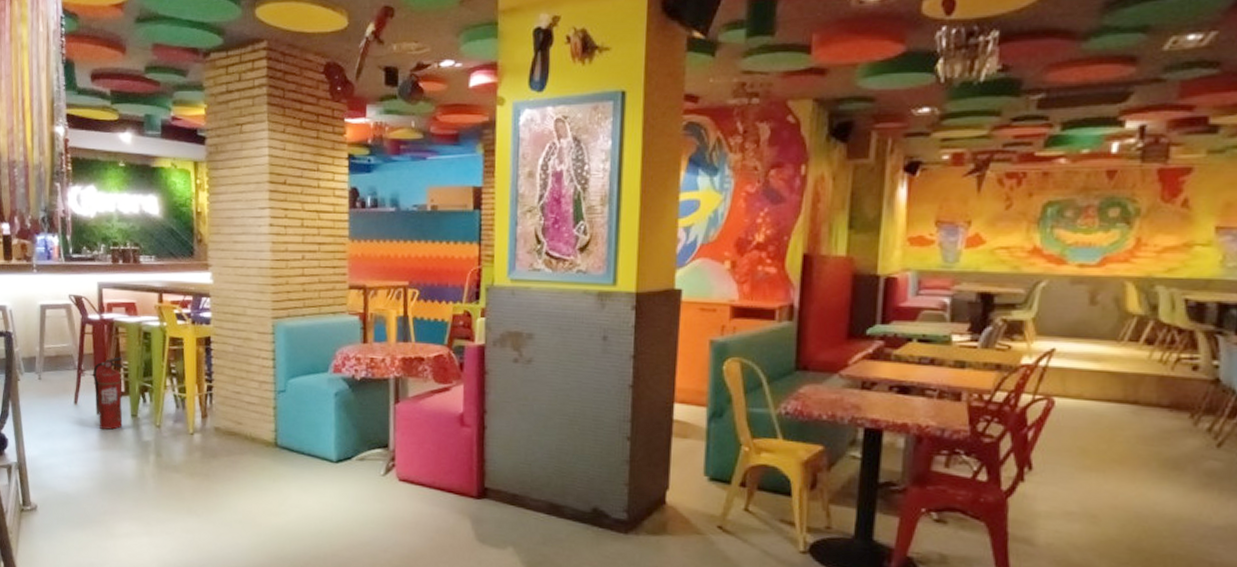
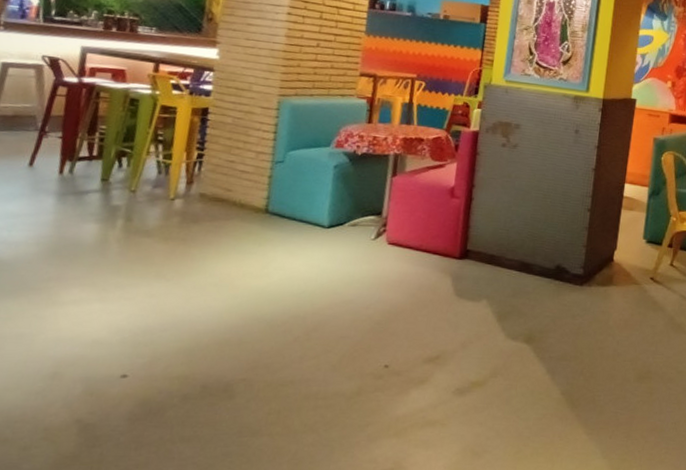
fire extinguisher: present [93,357,124,430] -> none [55,121,100,194]

